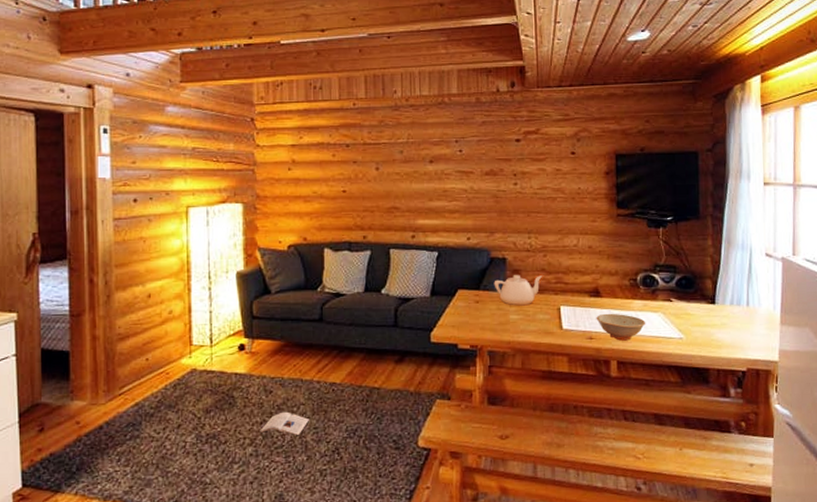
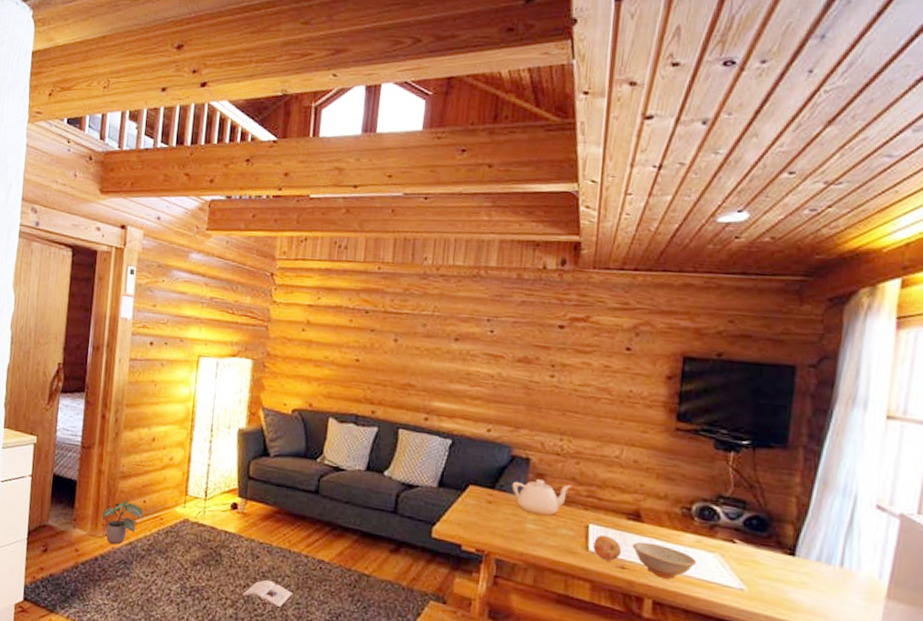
potted plant: none [102,360,148,408] -> present [102,499,144,544]
fruit: none [566,313,589,335] -> present [593,534,622,562]

